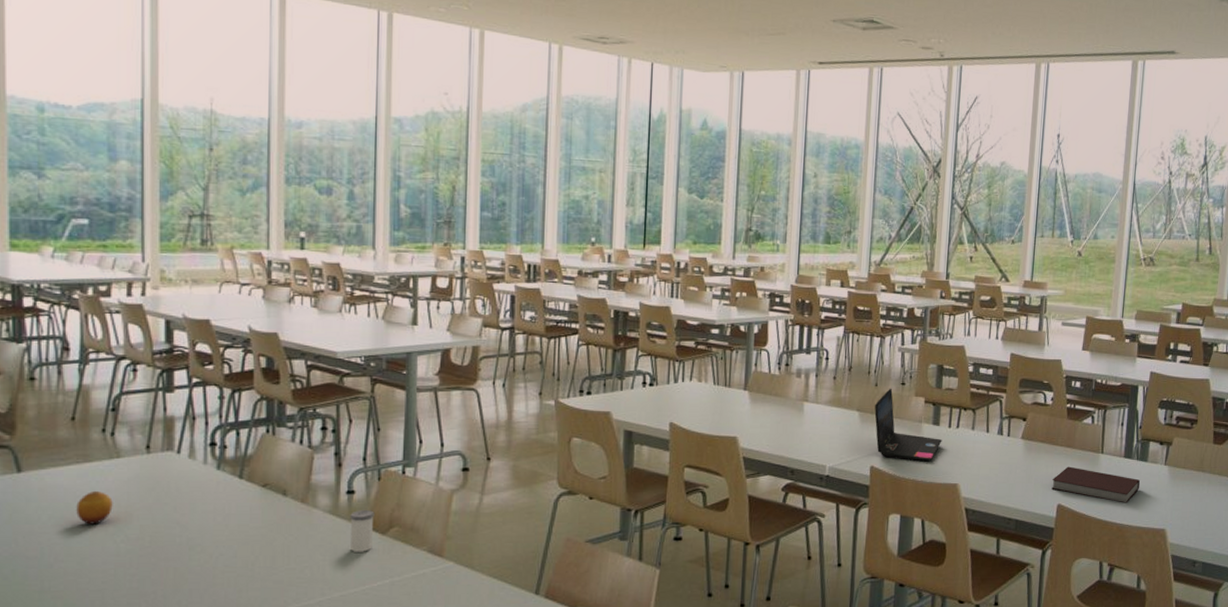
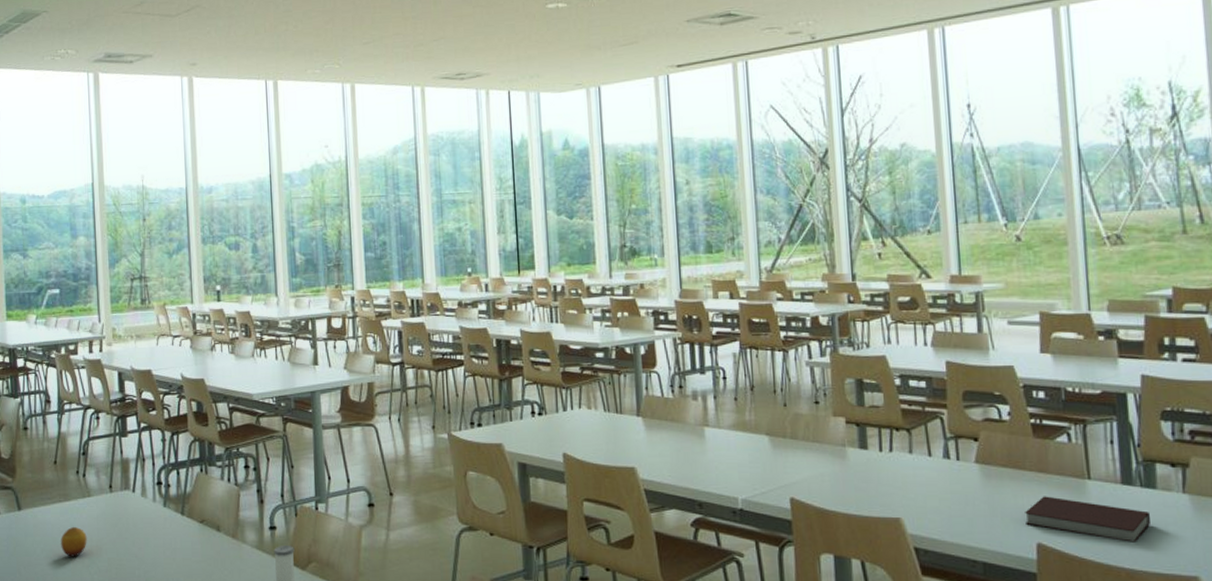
laptop: present [874,388,942,462] -> none [786,408,874,492]

